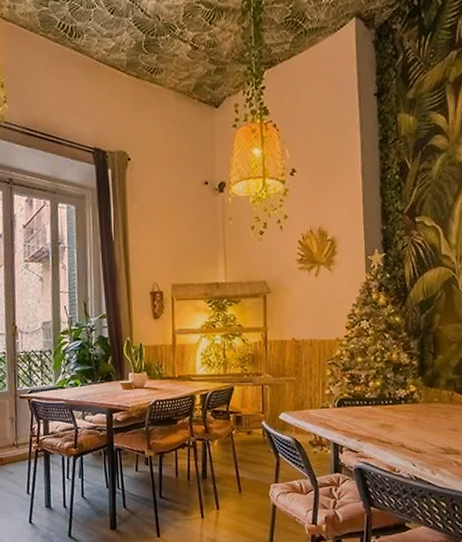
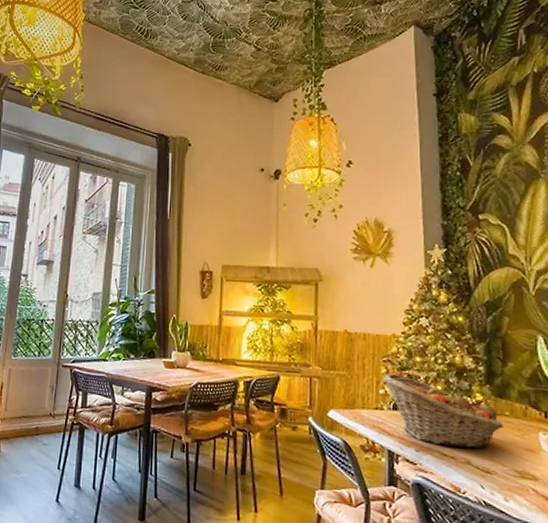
fruit basket: none [328,374,433,434] -> present [383,373,504,449]

